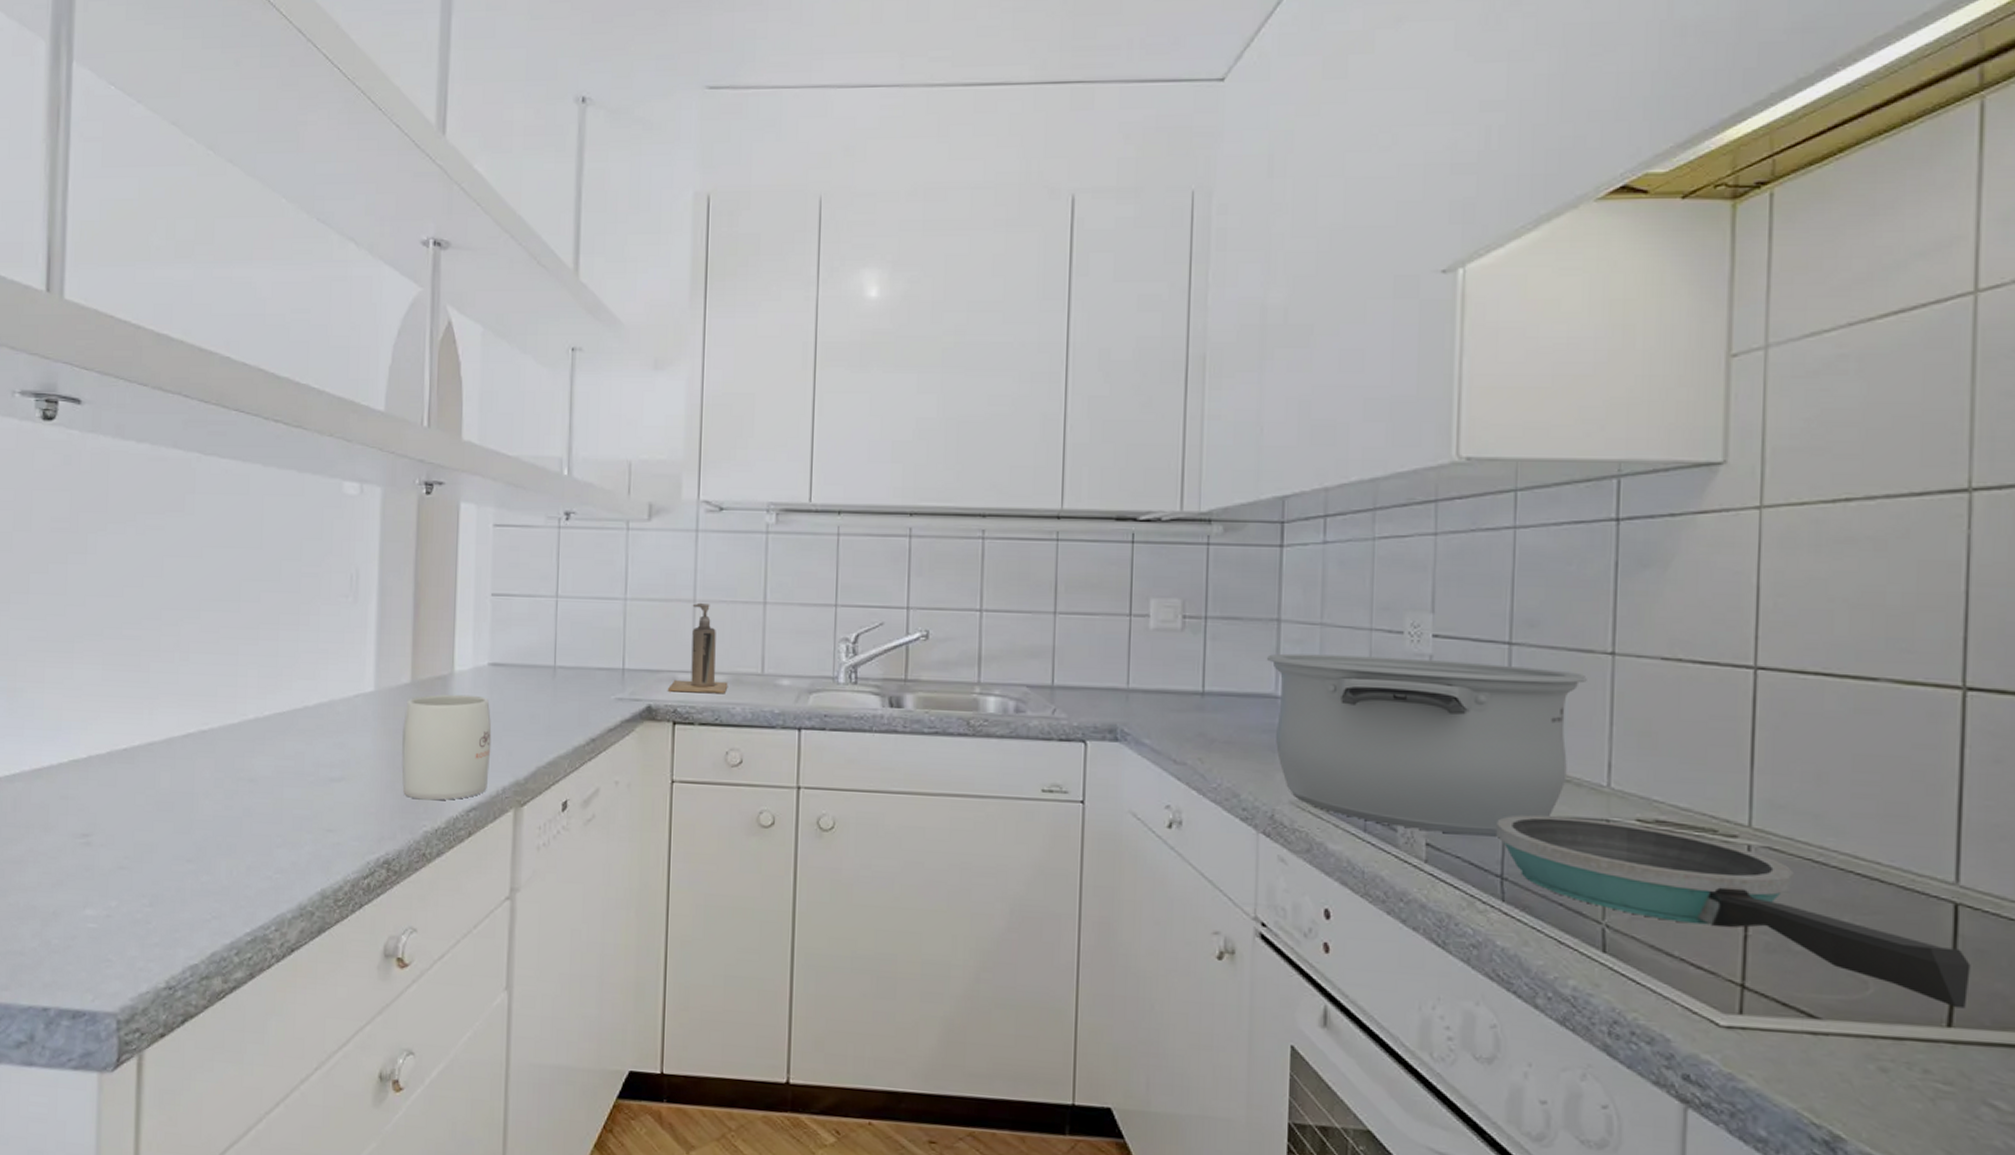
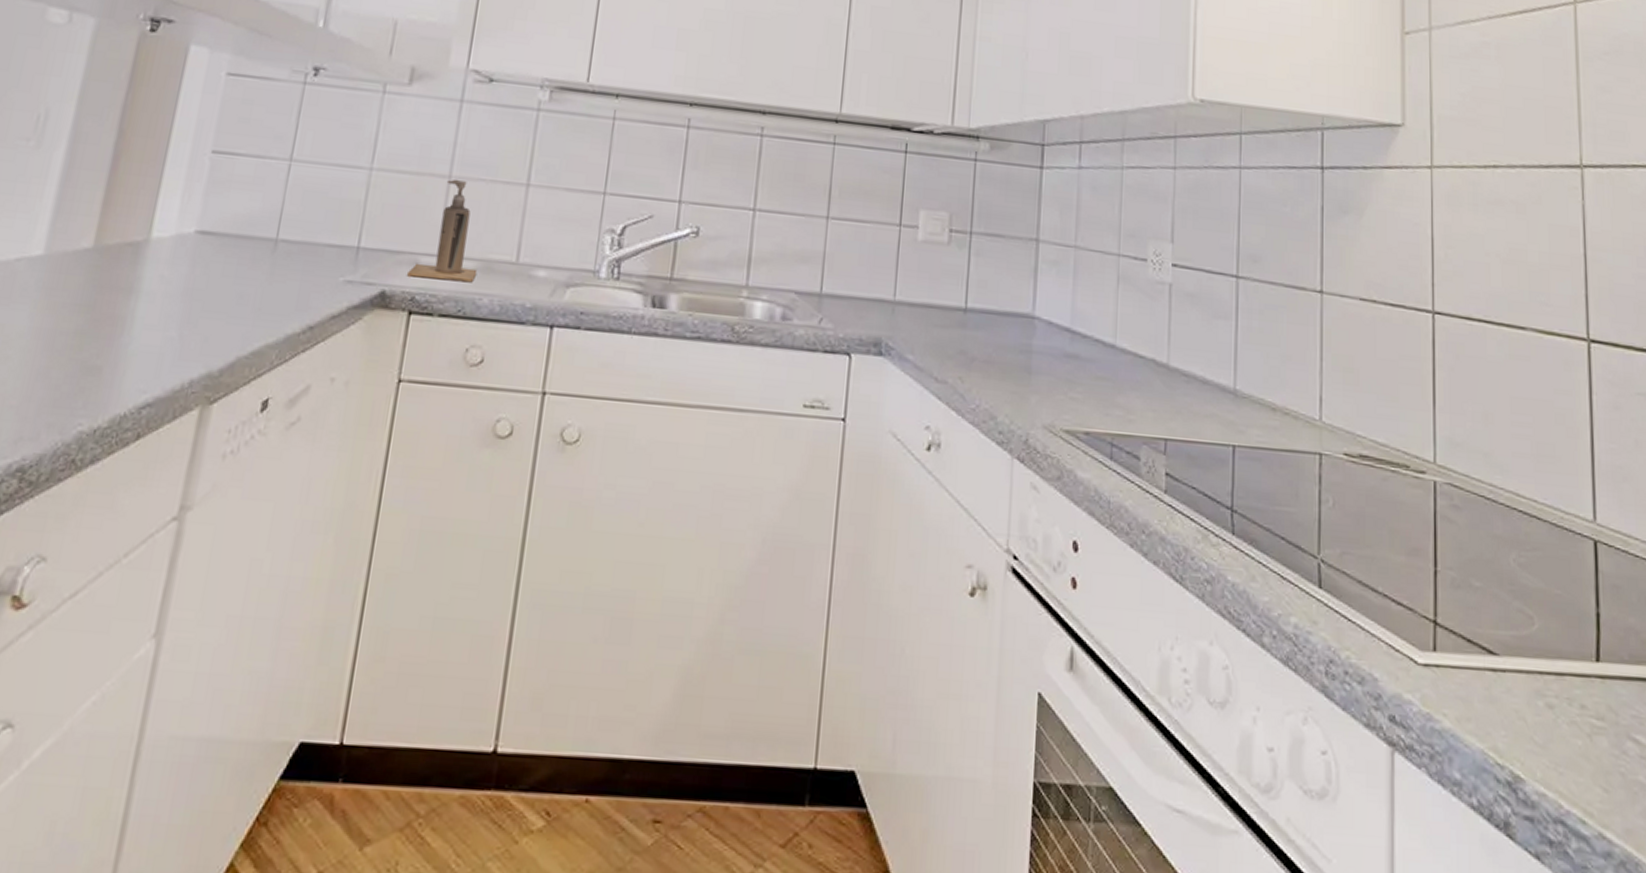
mug: present [401,694,492,801] -> none [59,264,189,394]
cooking pot: present [1267,653,1587,837] -> none [1026,273,1301,468]
frying pan: present [1496,815,1971,1009] -> none [1227,446,1610,643]

